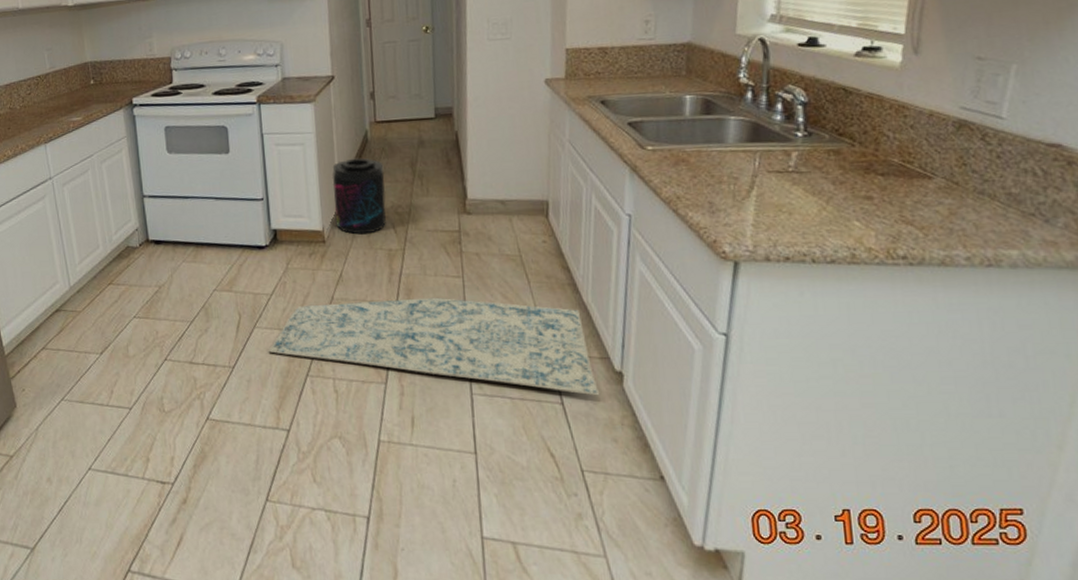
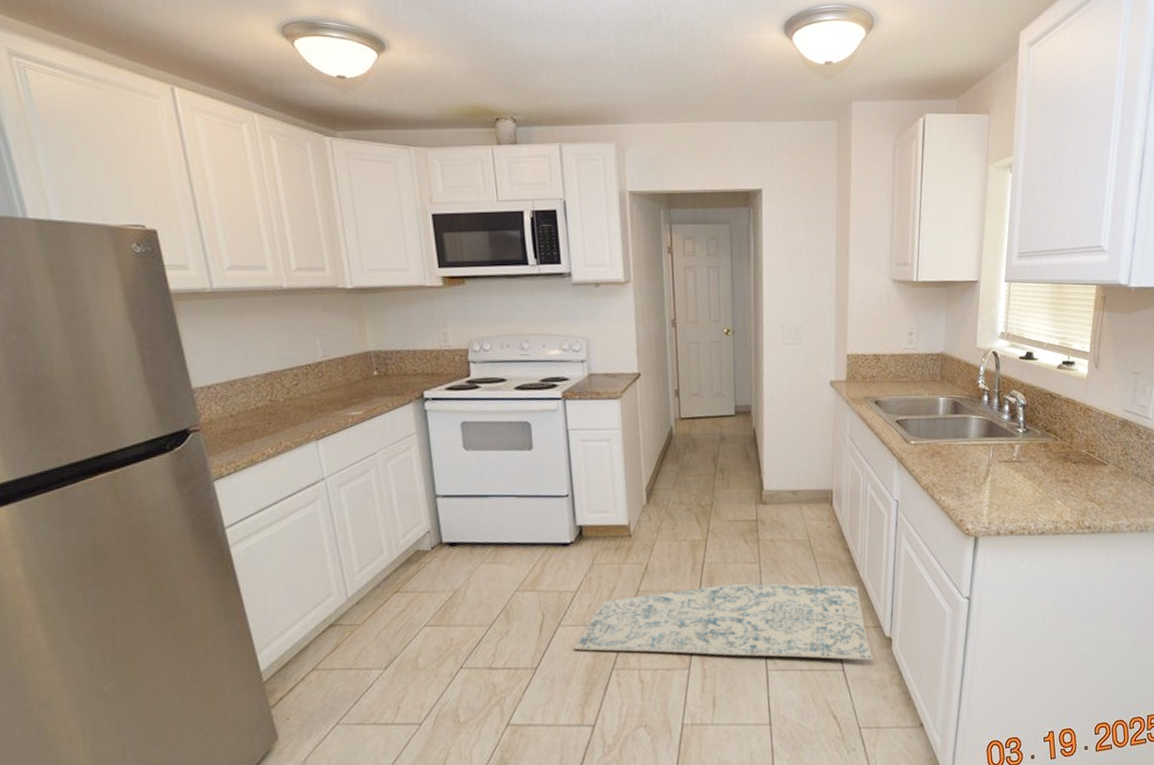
supplement container: present [332,158,386,235] -> none [638,453,690,527]

